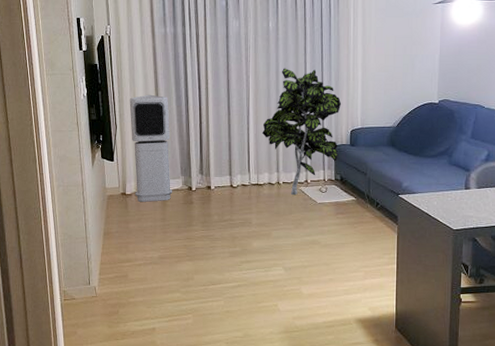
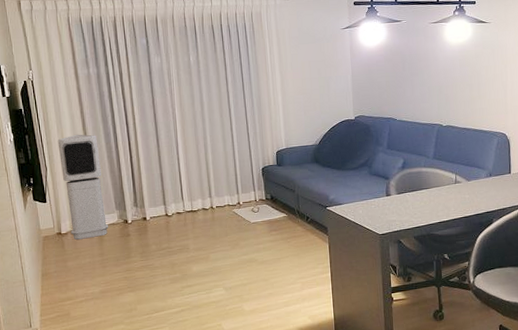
indoor plant: present [262,68,342,195] -> none [192,97,267,217]

